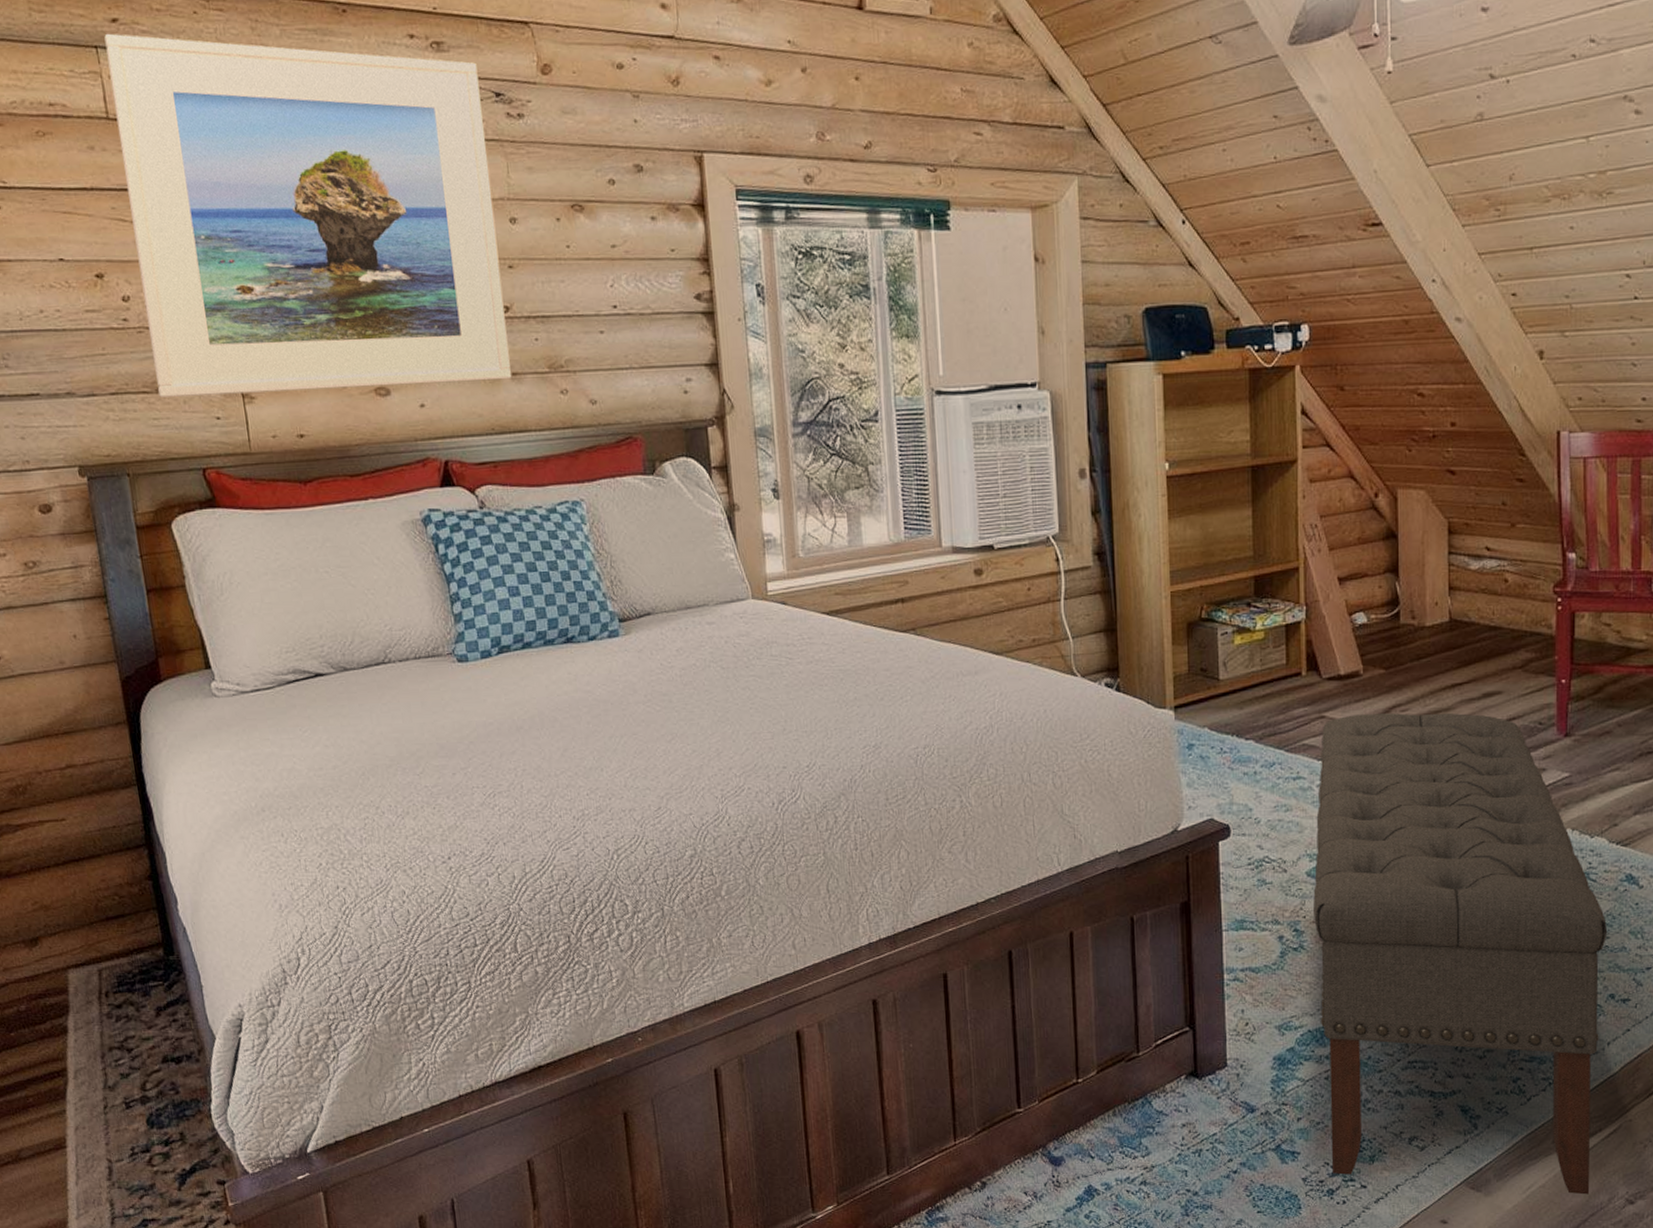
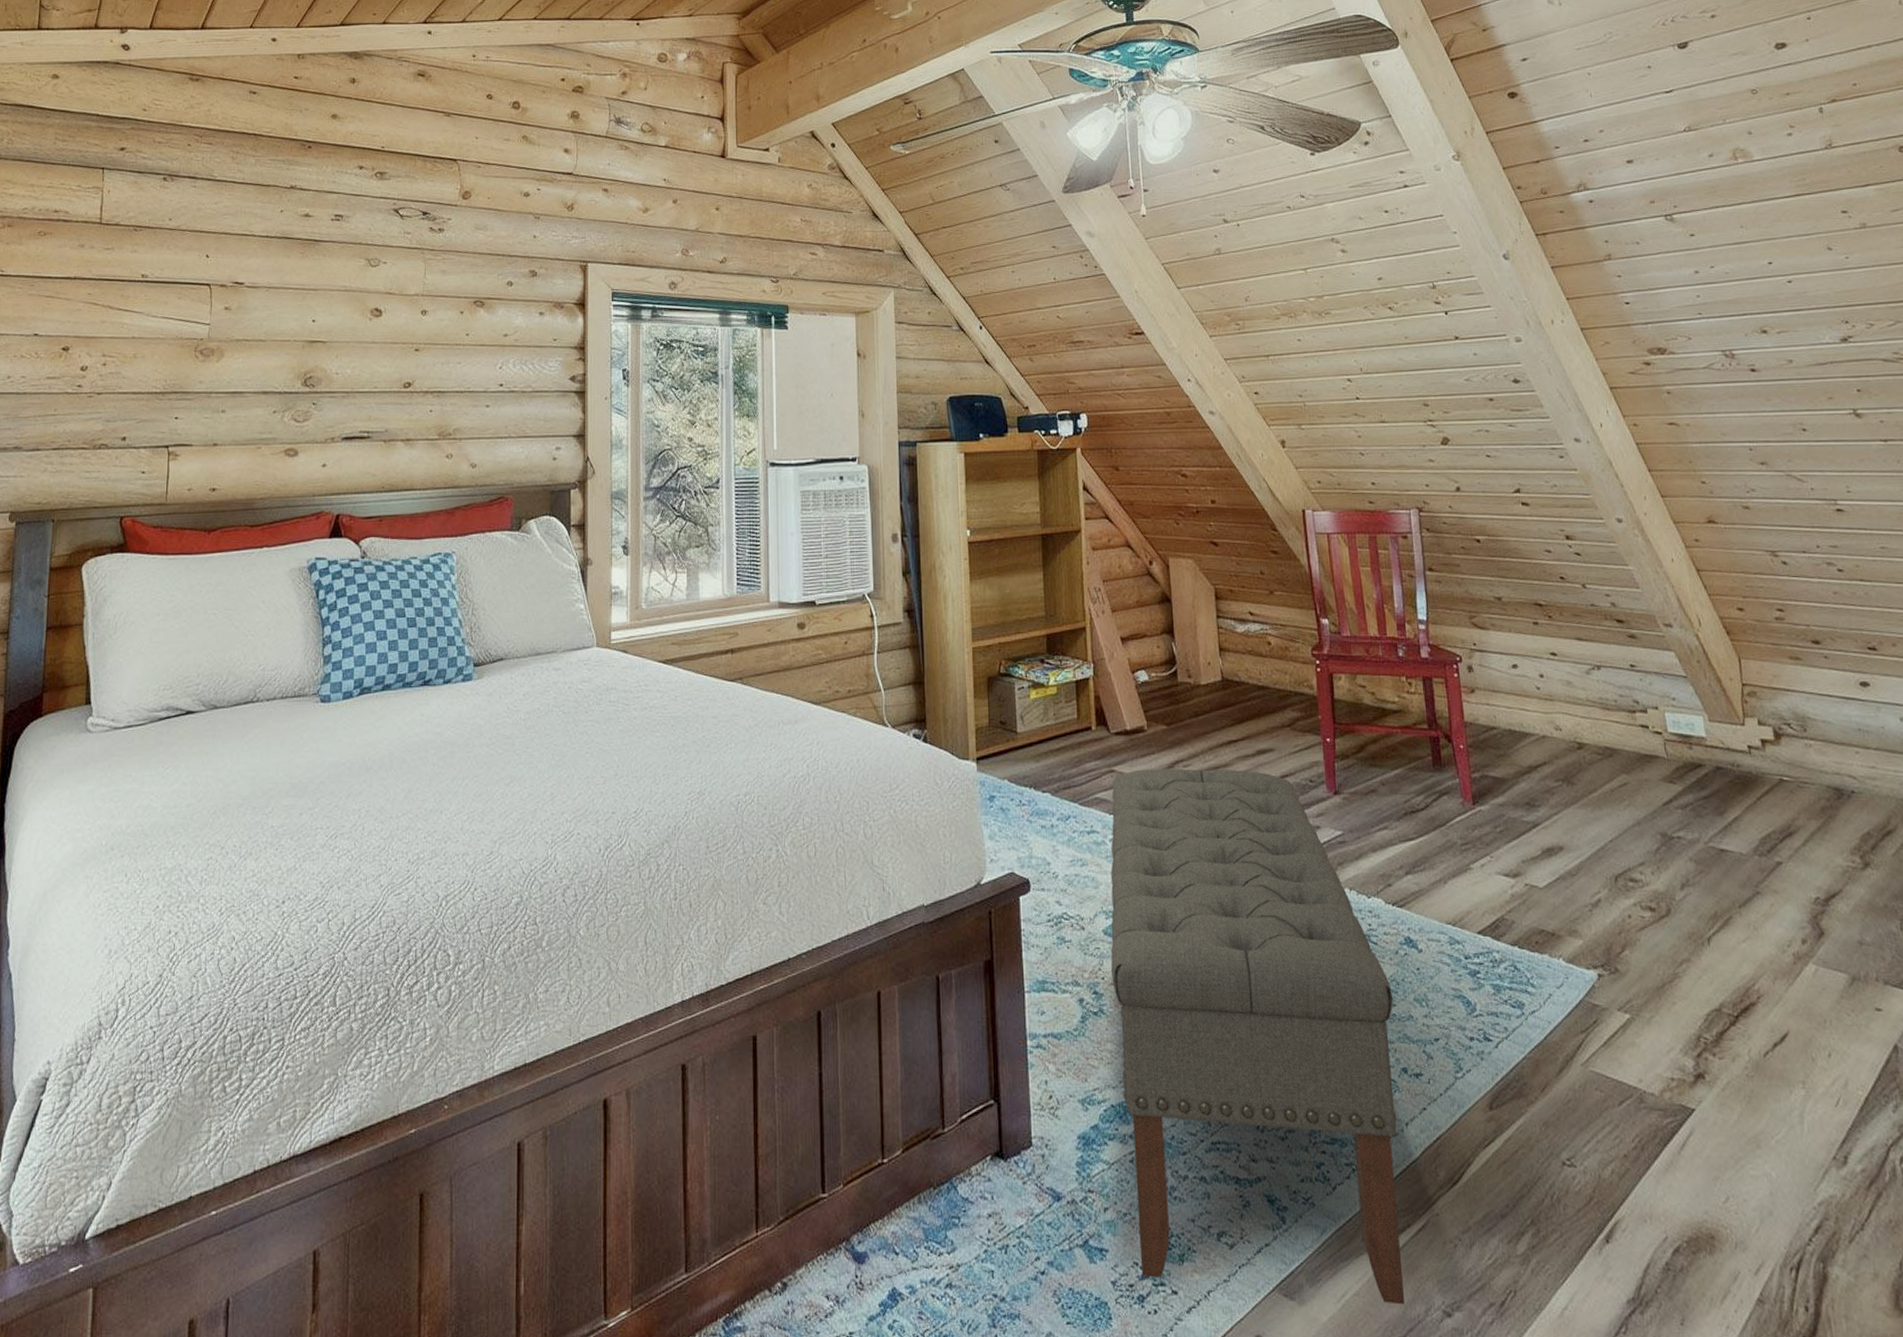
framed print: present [104,33,511,397] -> none [95,158,411,453]

